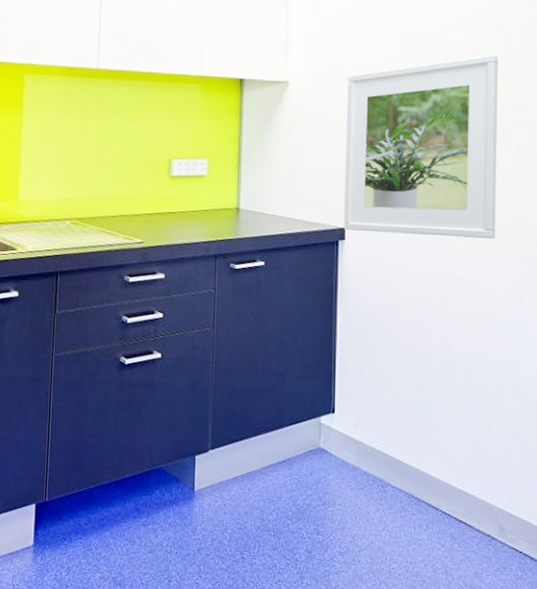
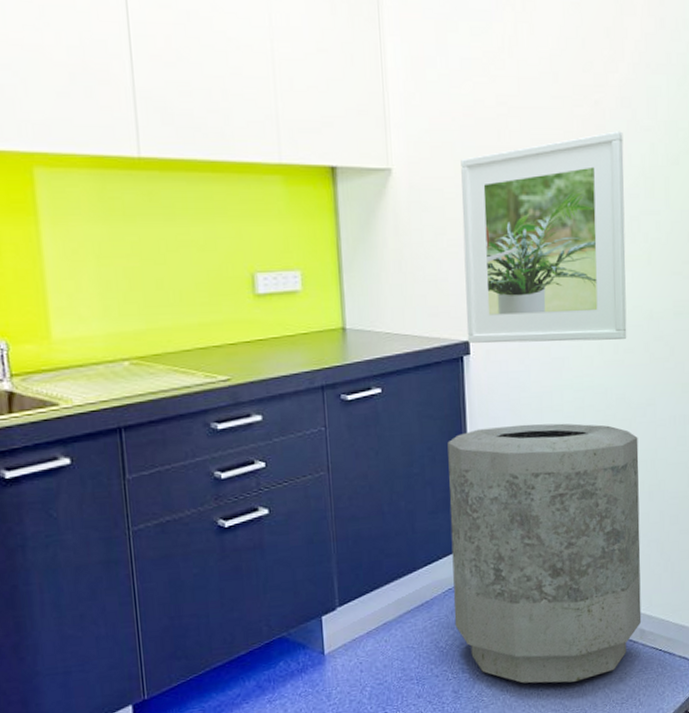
trash can: none [313,306,504,567] -> present [447,423,642,684]

